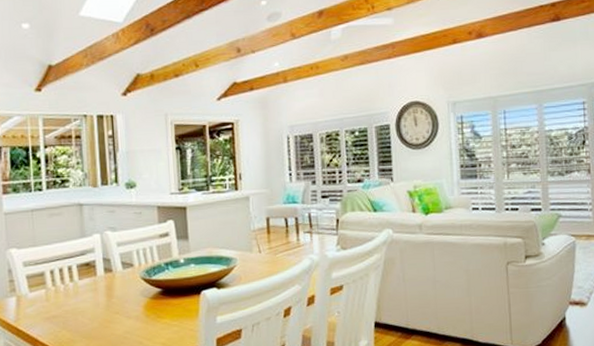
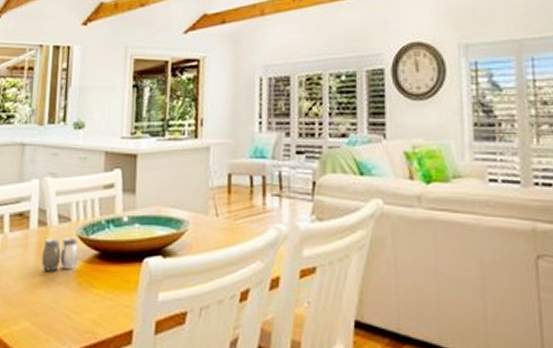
salt and pepper shaker: none [111,279,145,309] -> present [41,237,80,271]

